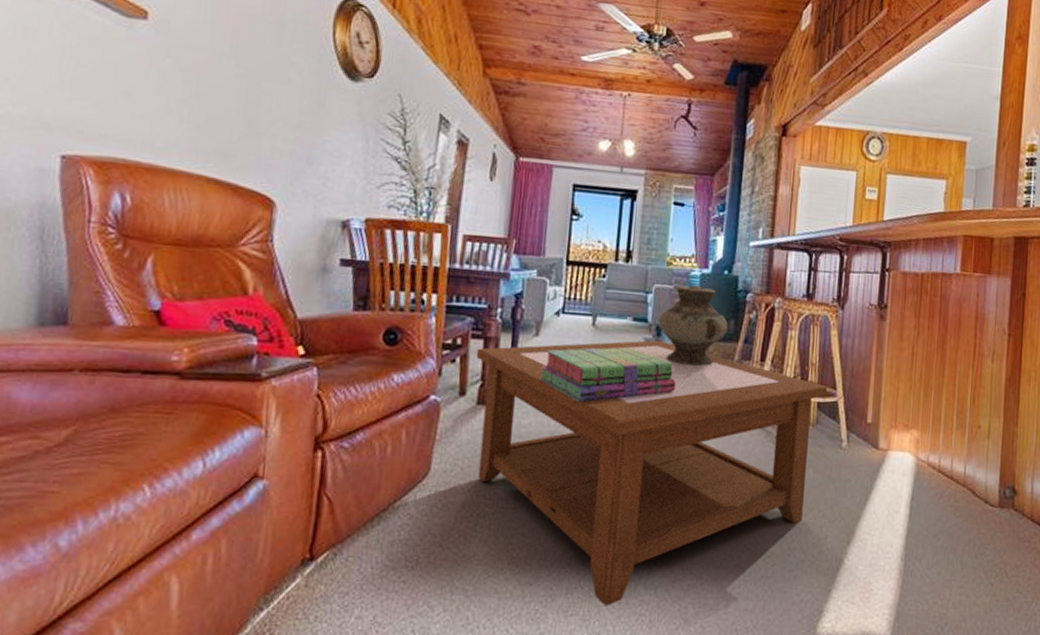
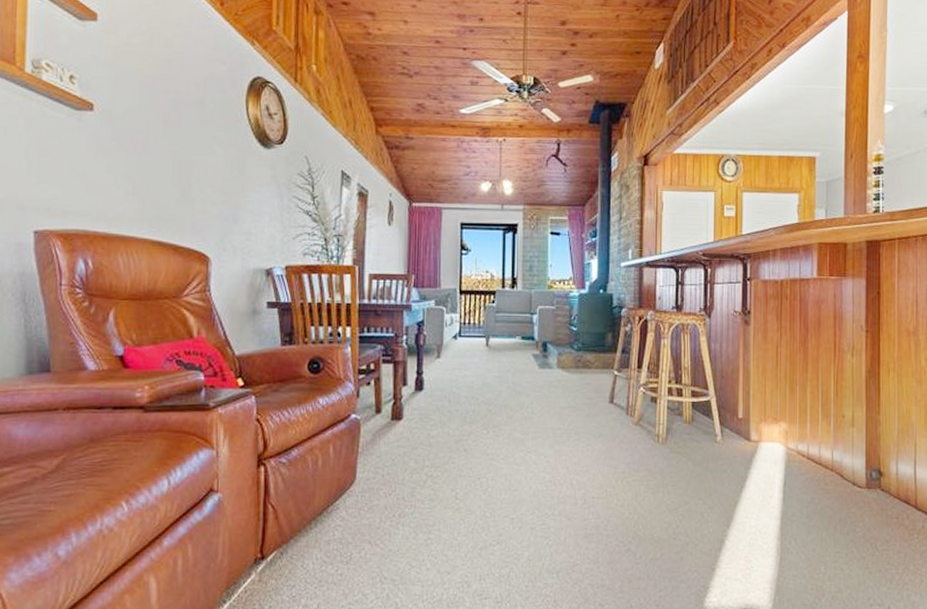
coffee table: present [476,340,828,606] -> none [387,355,701,590]
stack of books: present [540,347,676,402] -> none [444,363,563,414]
vase: present [658,285,728,366] -> none [544,304,606,376]

